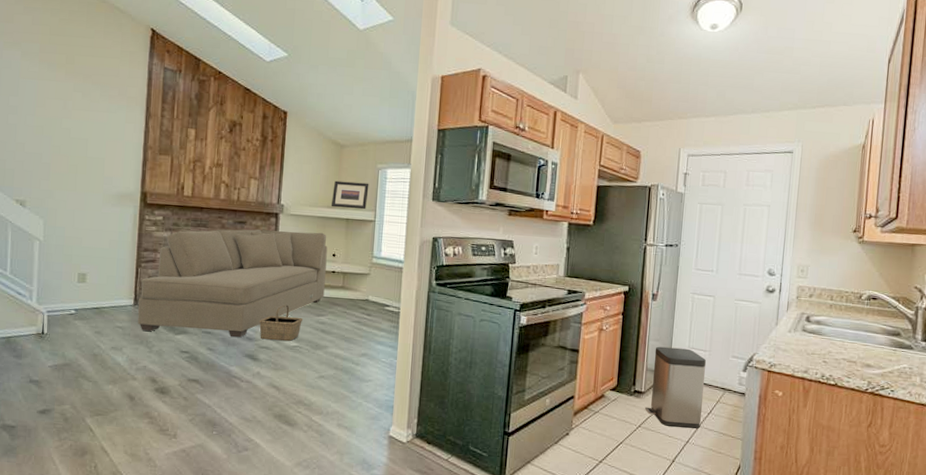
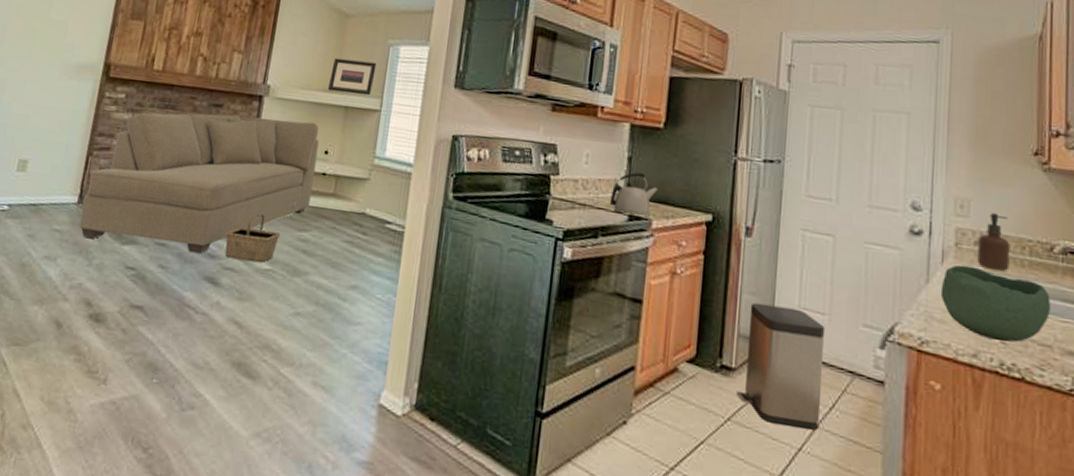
kettle: none [553,258,589,291] -> present [609,172,658,217]
bowl: none [785,311,858,362] -> present [940,264,1050,343]
soap dispenser: none [811,274,834,315] -> present [977,212,1010,272]

